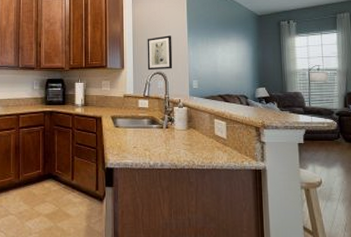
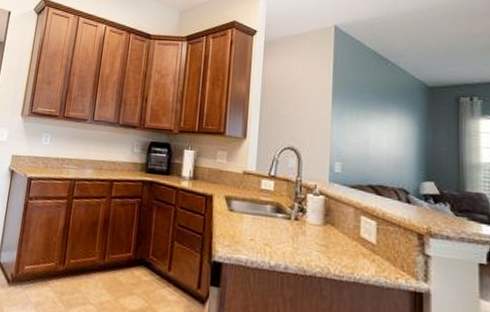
wall art: present [147,35,173,70] -> none [276,102,311,145]

